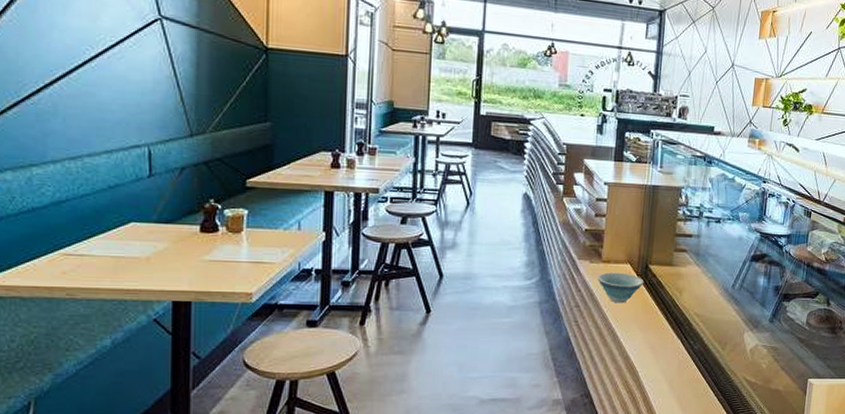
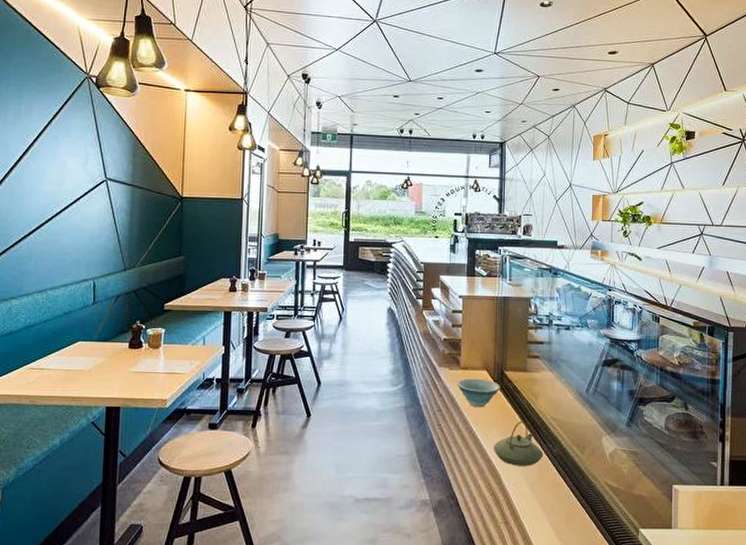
teapot: none [633,317,685,363] -> present [494,421,544,466]

